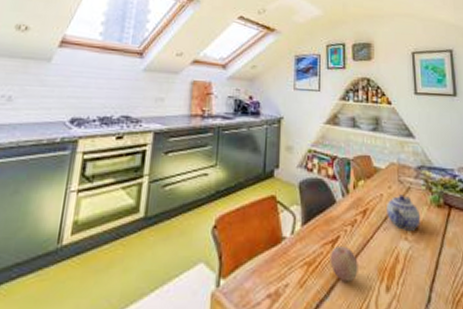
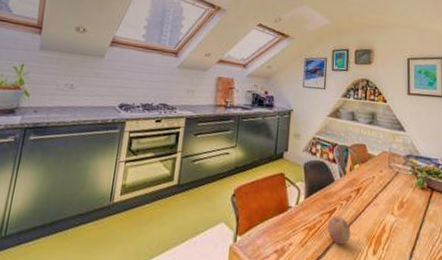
teapot: present [387,194,421,230] -> none [377,177,407,207]

